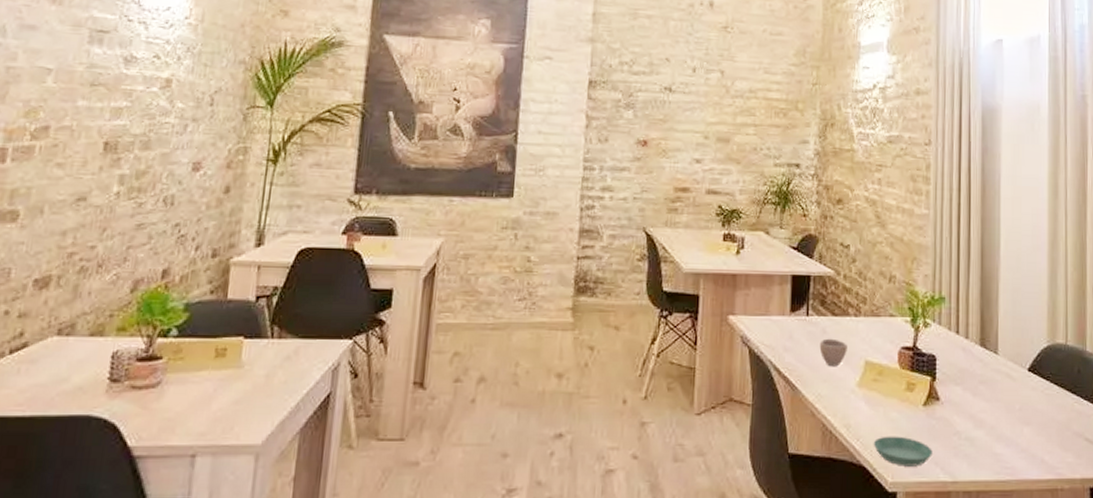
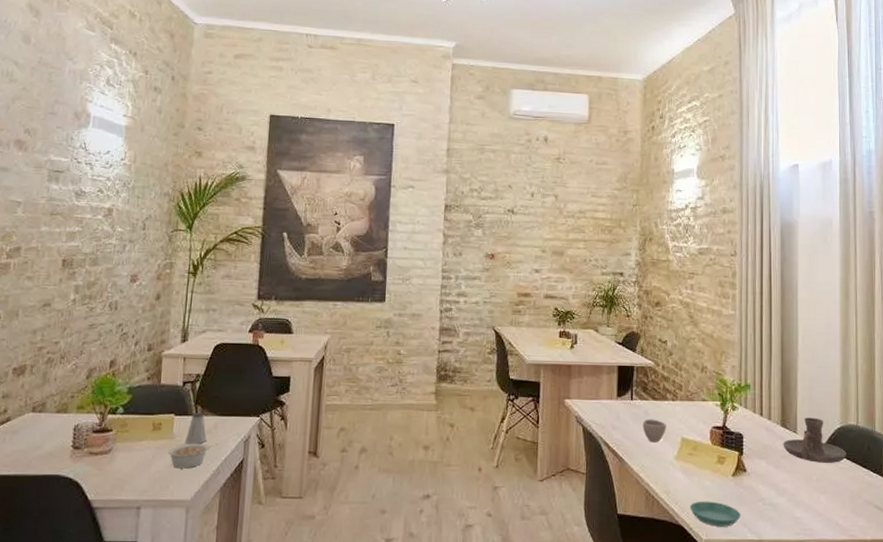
legume: none [233,373,299,405] -> present [167,443,218,469]
saltshaker: none [257,334,285,374] -> present [185,412,207,444]
candle holder: none [982,335,1054,389] -> present [783,417,847,463]

